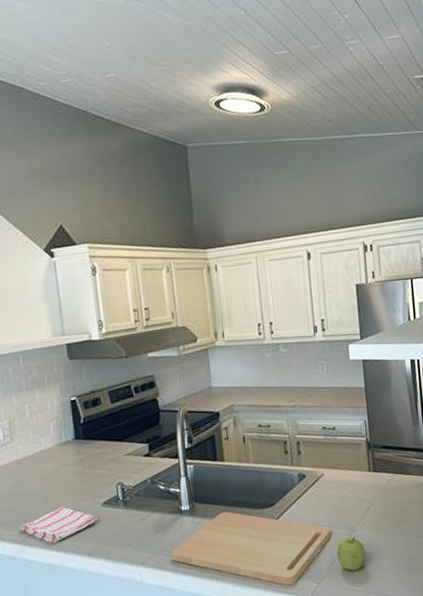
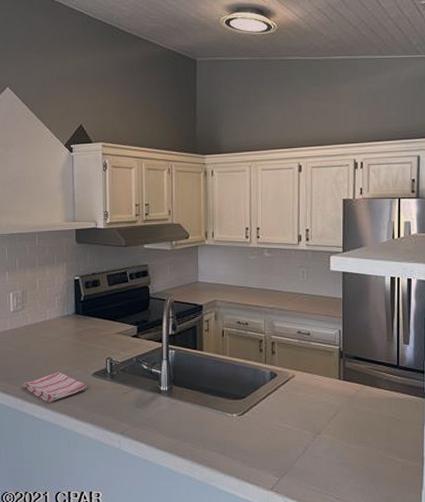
cutting board: present [171,511,331,586] -> none [147,398,296,475]
fruit: present [336,537,366,571] -> none [300,439,328,472]

